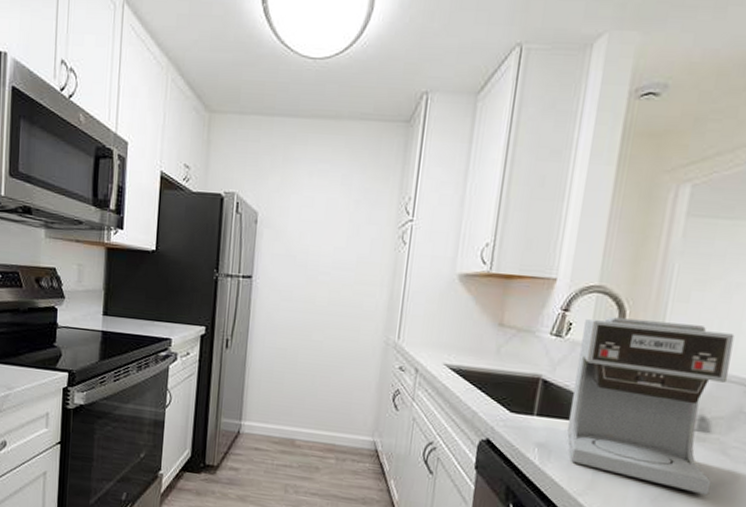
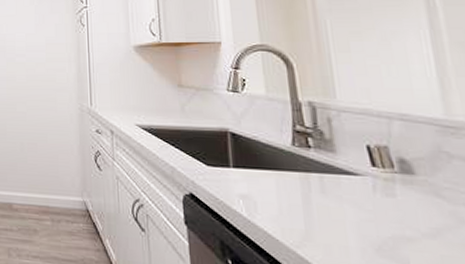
coffee maker: present [567,317,735,496] -> none [257,71,437,242]

